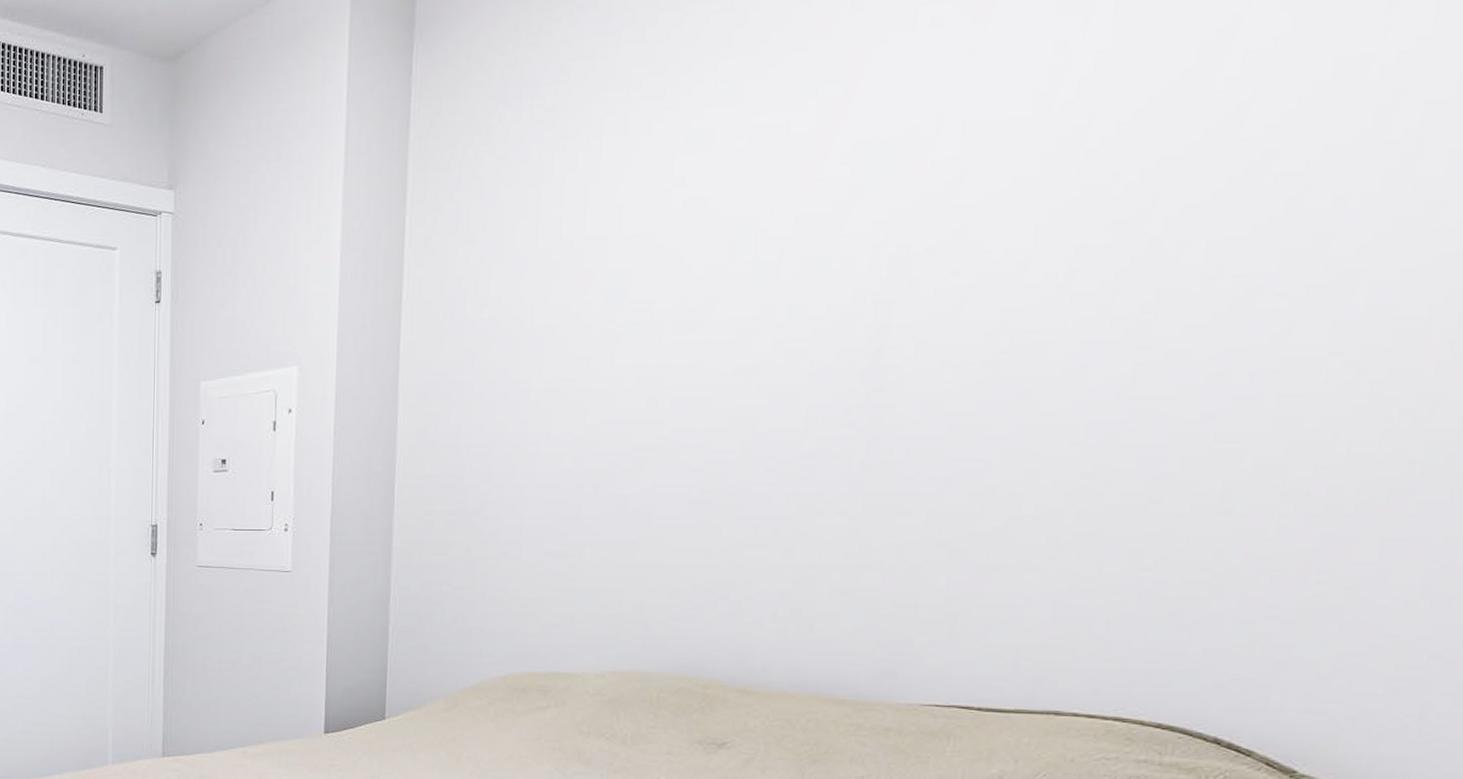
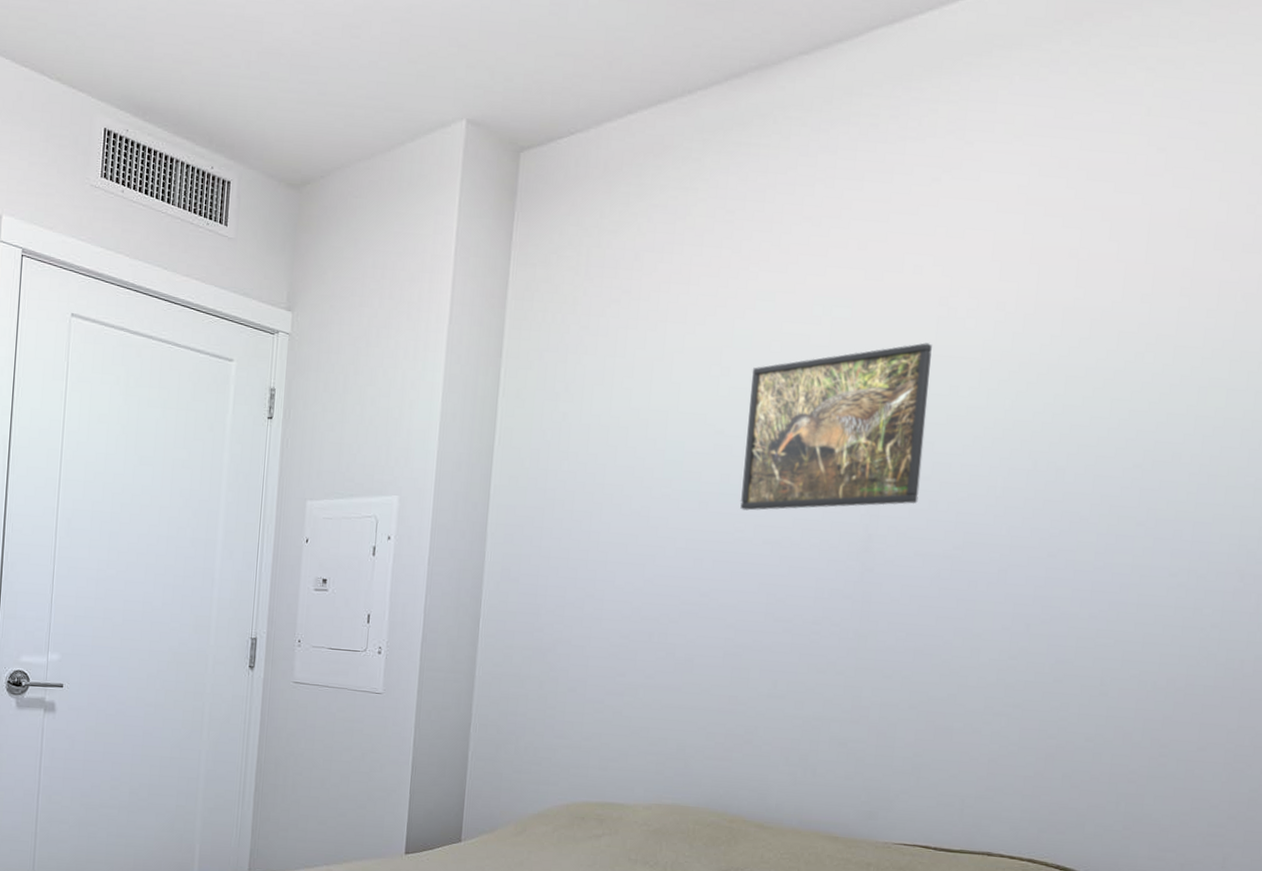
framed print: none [704,109,960,338] -> present [740,342,932,511]

